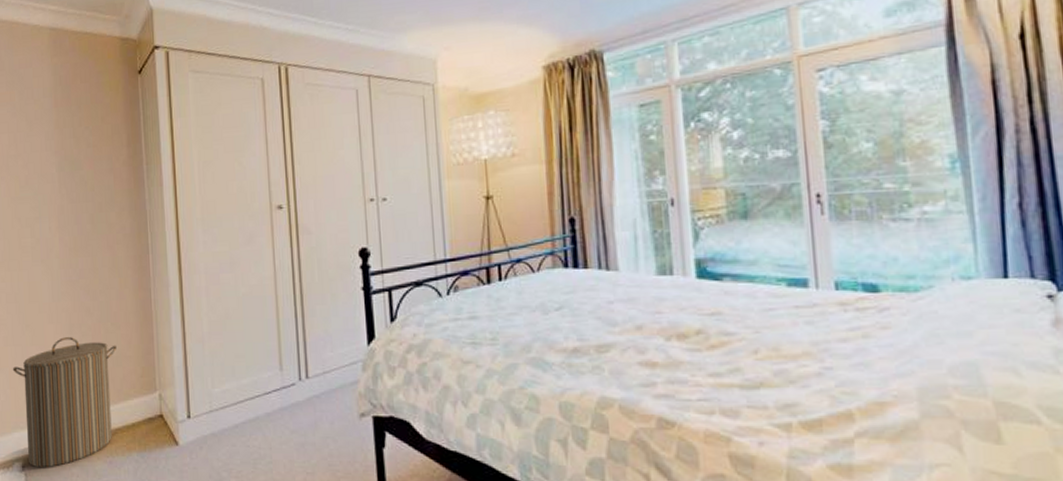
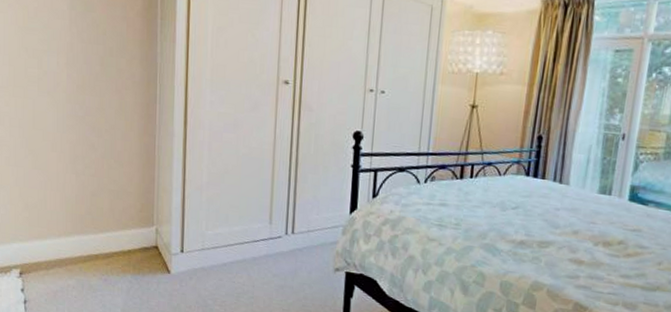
laundry hamper: present [12,337,117,468] -> none [13,166,118,278]

